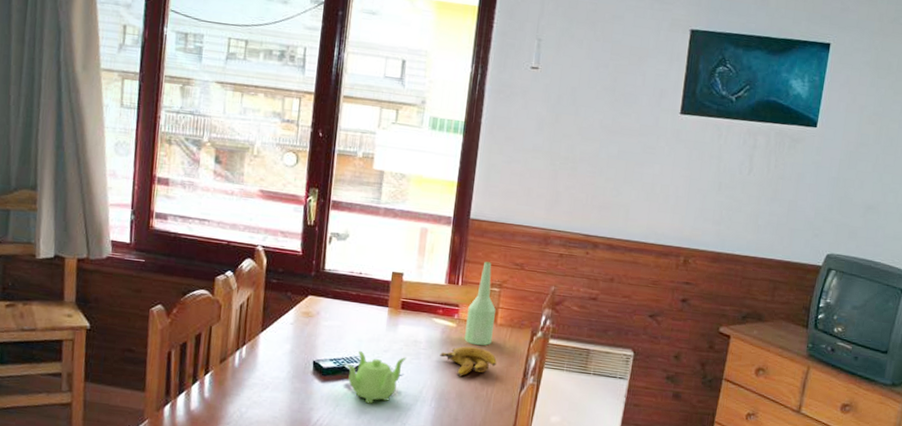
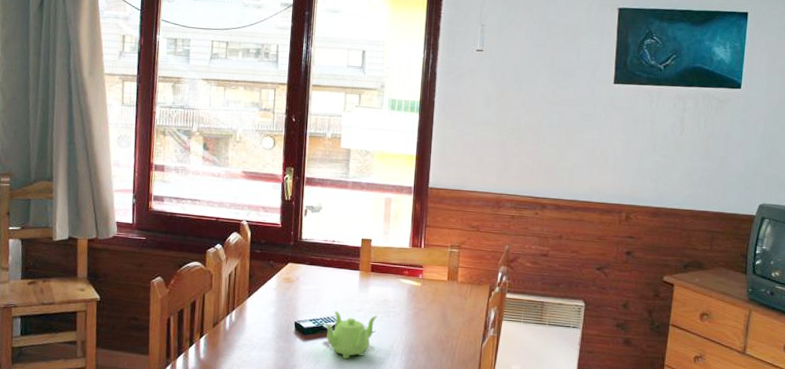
banana: present [440,346,497,376] -> none [407,303,459,331]
bottle: present [464,261,496,346] -> none [429,225,456,303]

